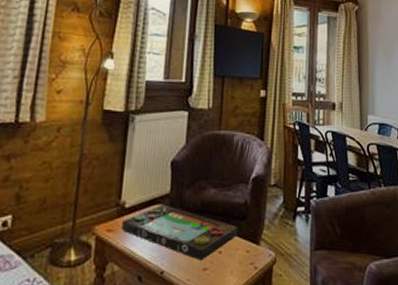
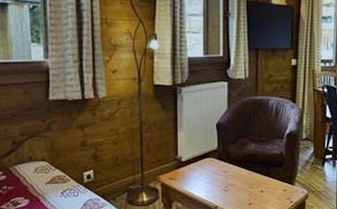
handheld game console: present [120,204,239,260] -> none [180,157,276,198]

